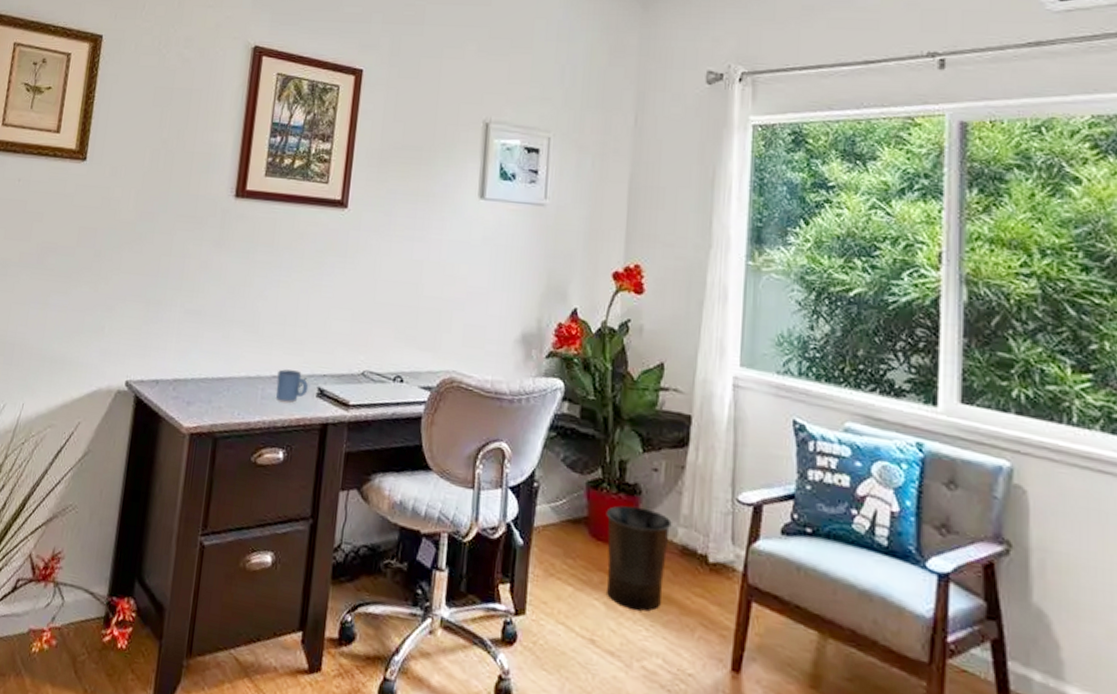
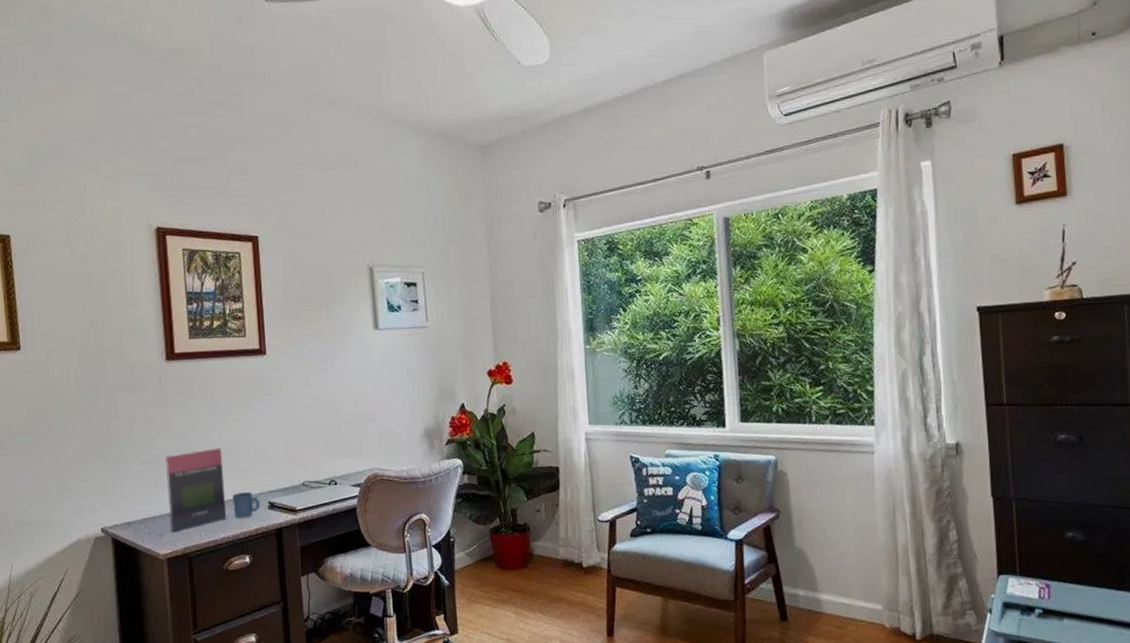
book: none [200,308,277,404] -> present [165,447,227,533]
waste bin: present [606,505,672,611] -> none [506,539,554,612]

